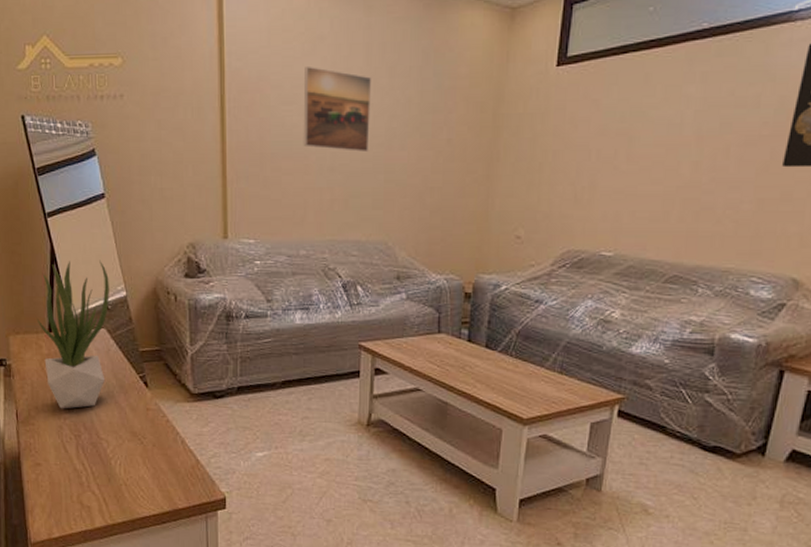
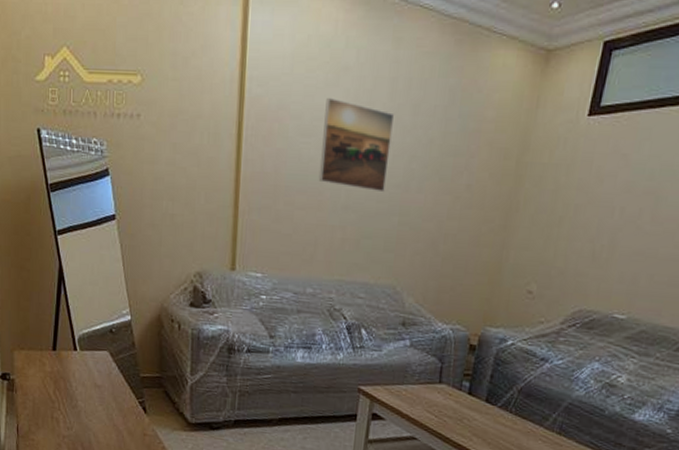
potted plant: present [36,260,109,409] -> none [41,280,115,428]

